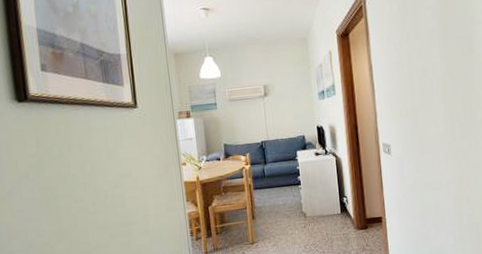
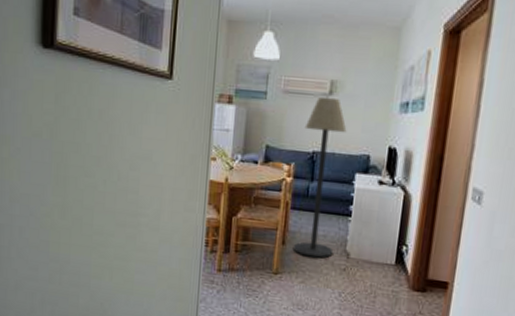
floor lamp: none [251,97,294,224] -> present [292,96,347,258]

